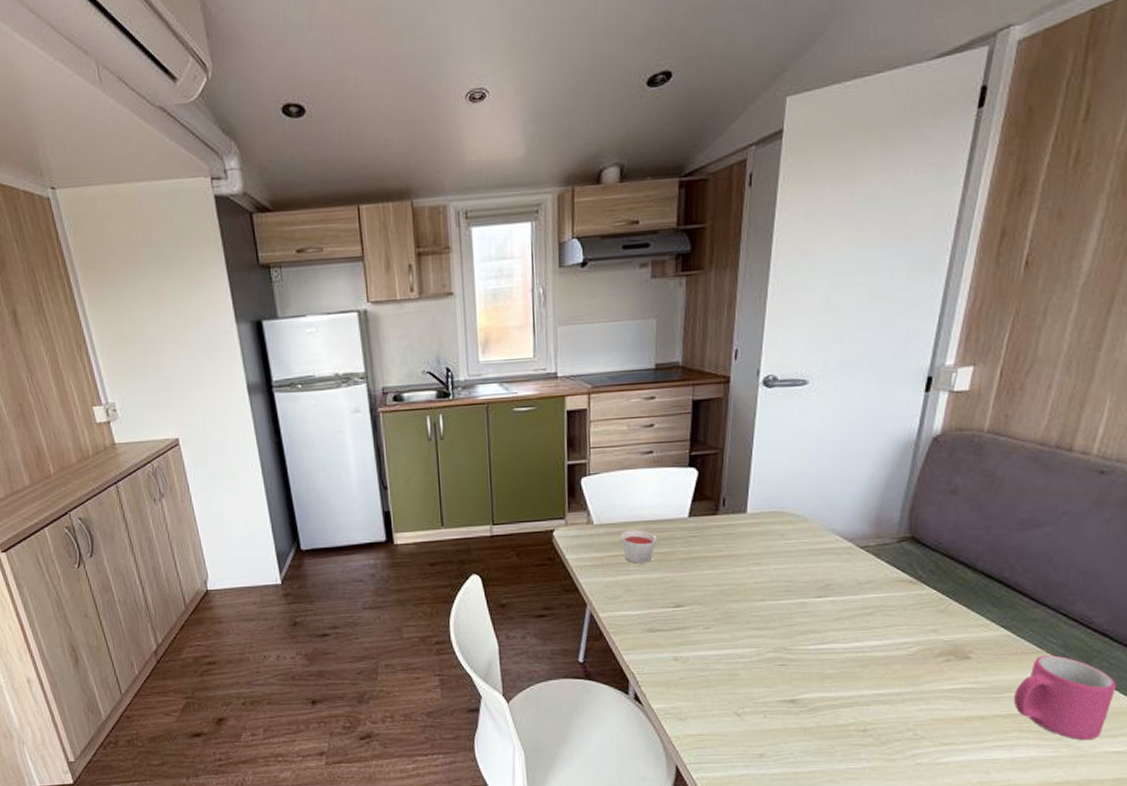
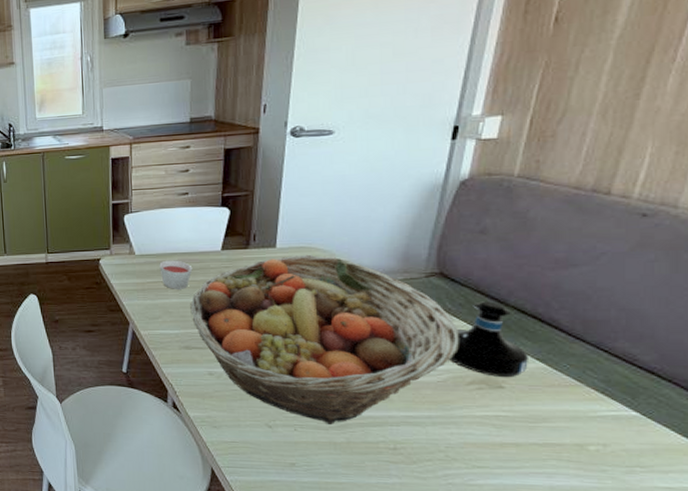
fruit basket: none [654,520,929,708] -> present [190,254,459,424]
tequila bottle: none [919,566,994,648] -> present [449,301,528,378]
mug: present [1015,655,1117,741] -> none [552,389,667,475]

